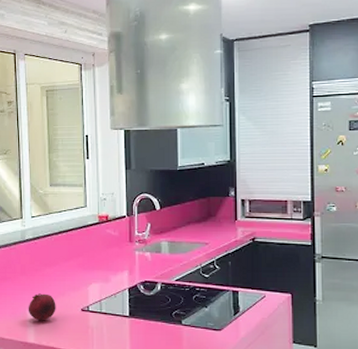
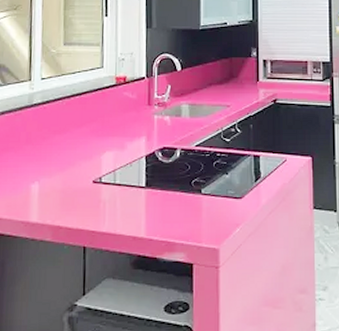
fruit: present [28,293,56,321] -> none [32,164,65,196]

